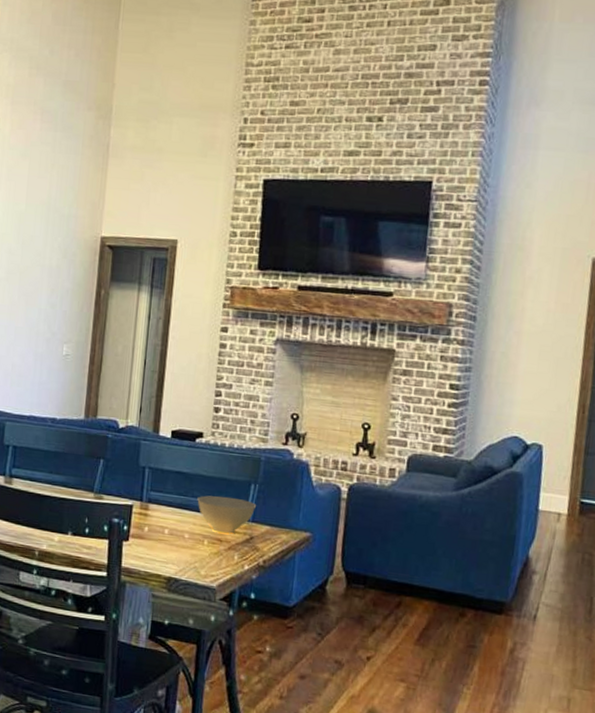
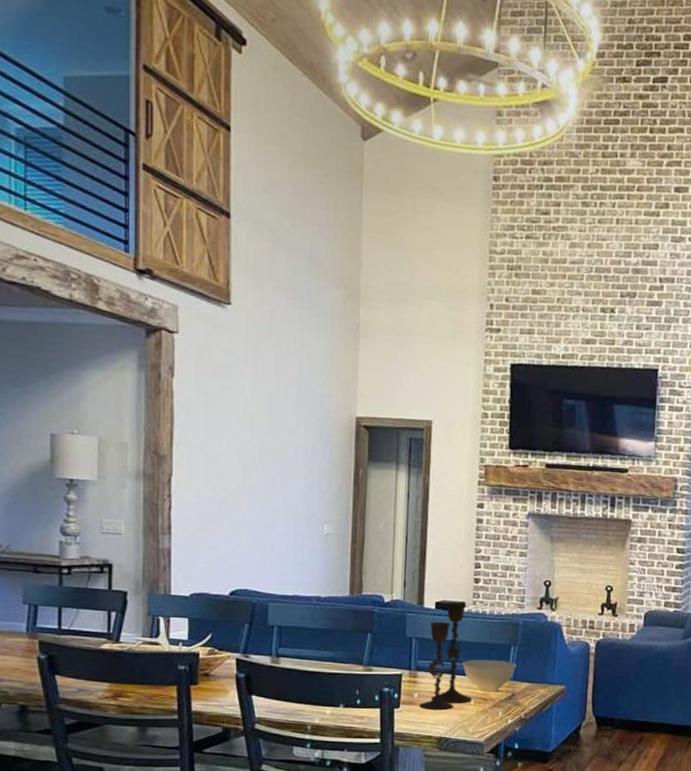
candlestick: none [149,431,205,548] -> present [419,602,471,710]

